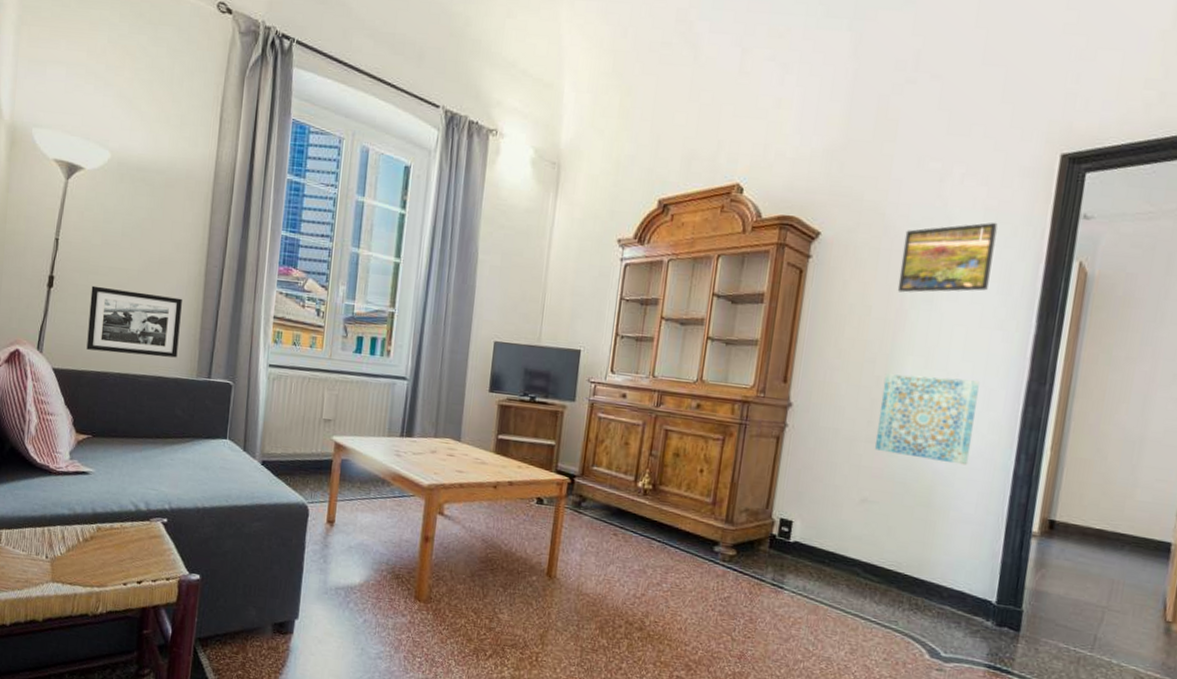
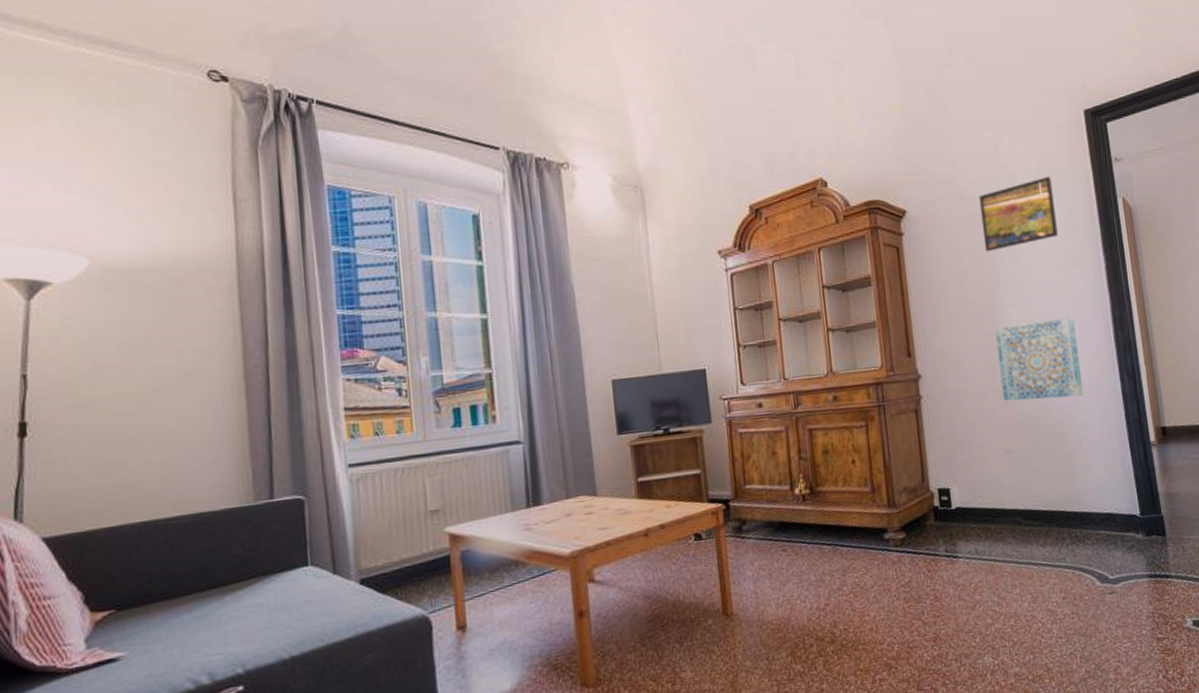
picture frame: present [86,285,182,358] -> none [85,412,223,503]

